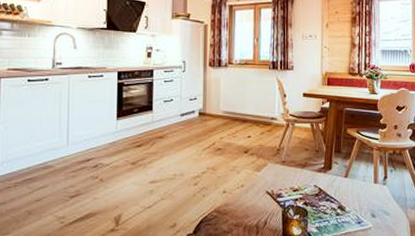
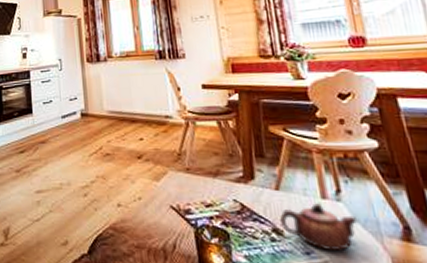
teapot: none [345,187,394,220] -> present [280,203,358,250]

